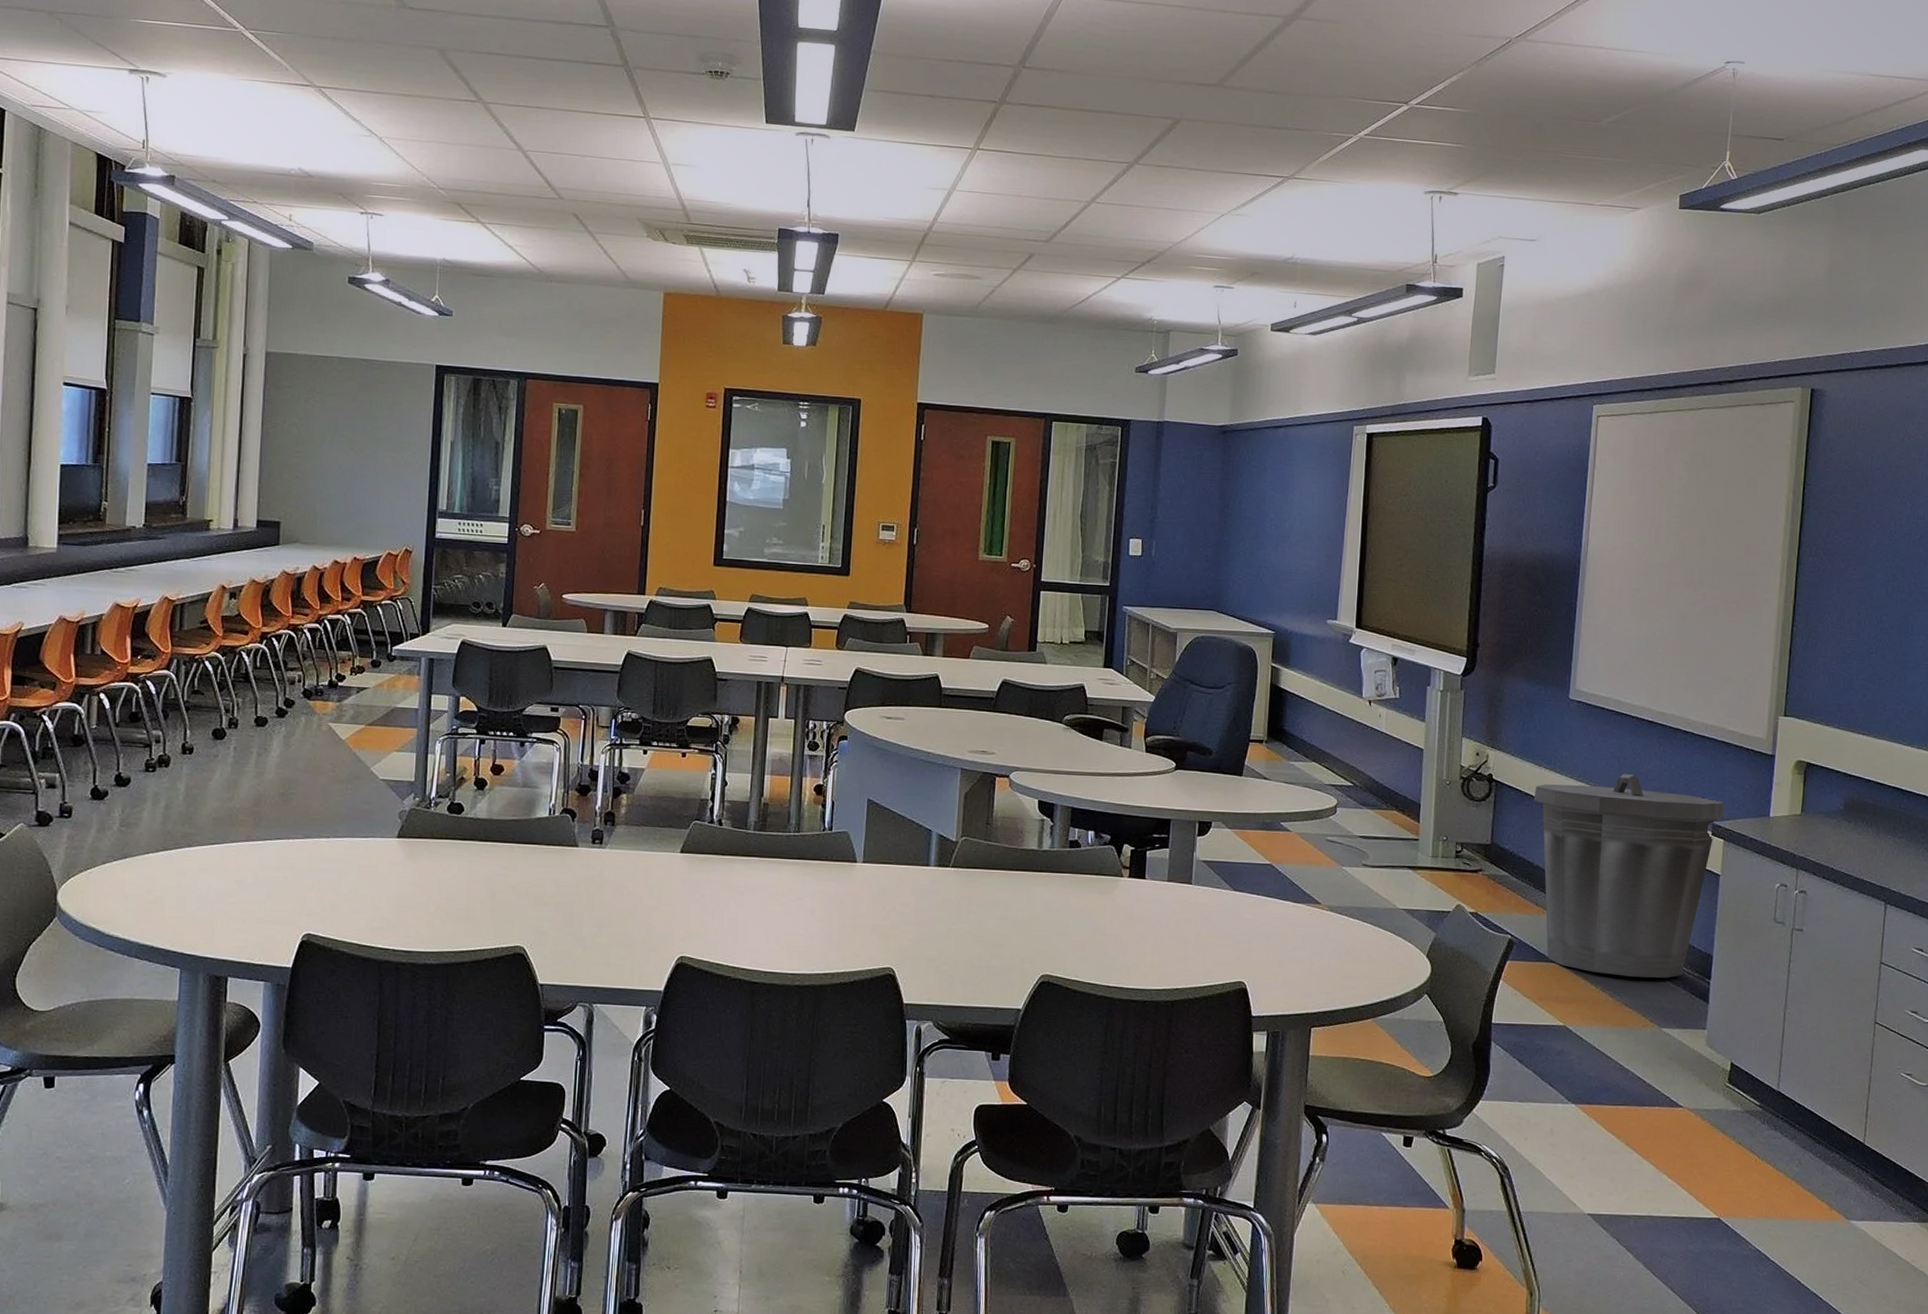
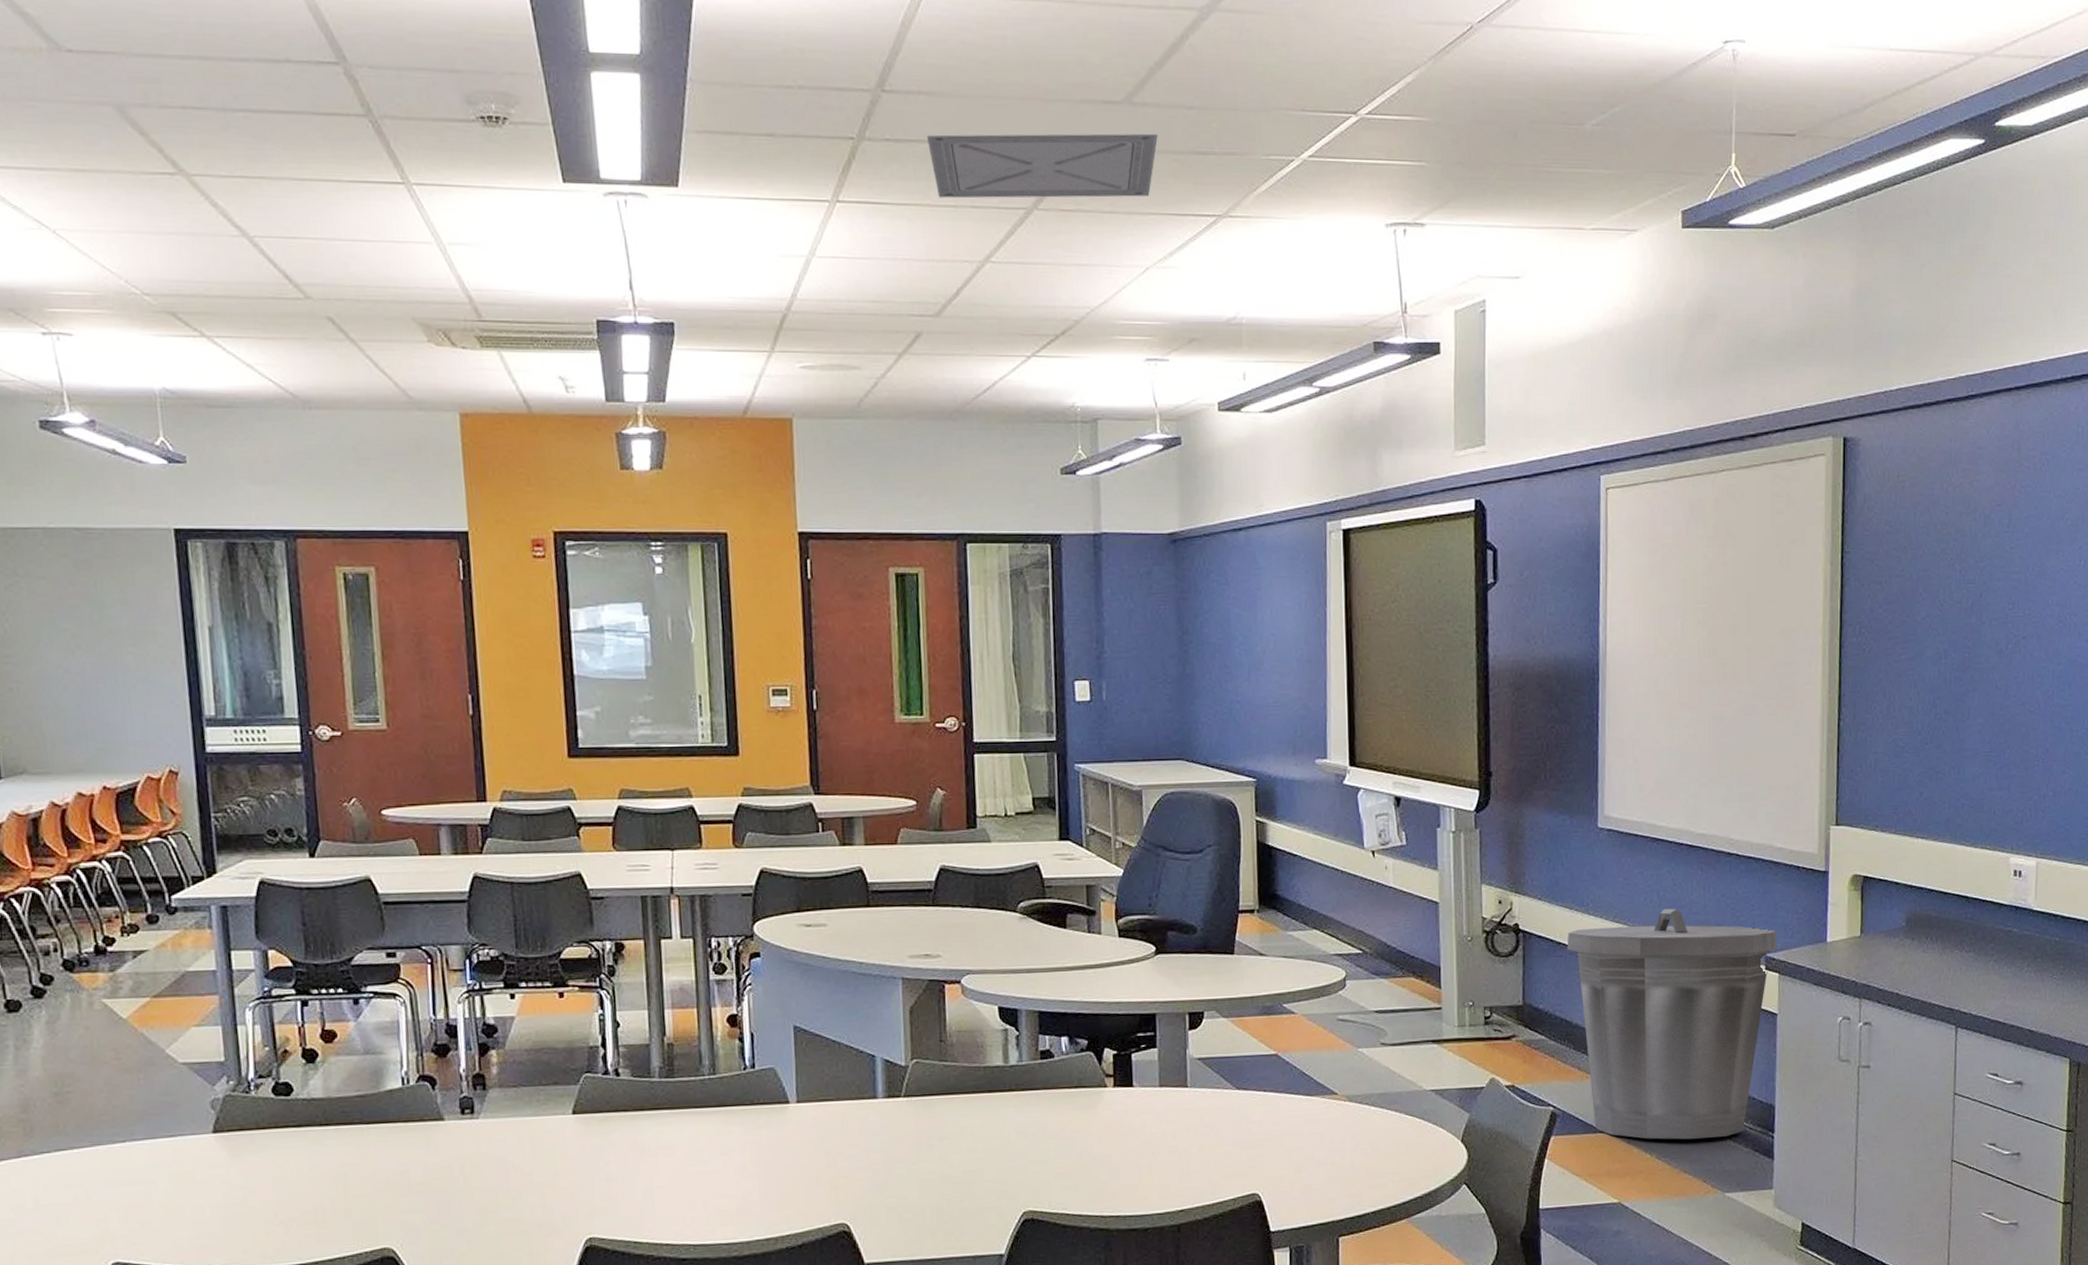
ceiling vent: none [1054,102,1241,159] -> present [926,133,1158,199]

